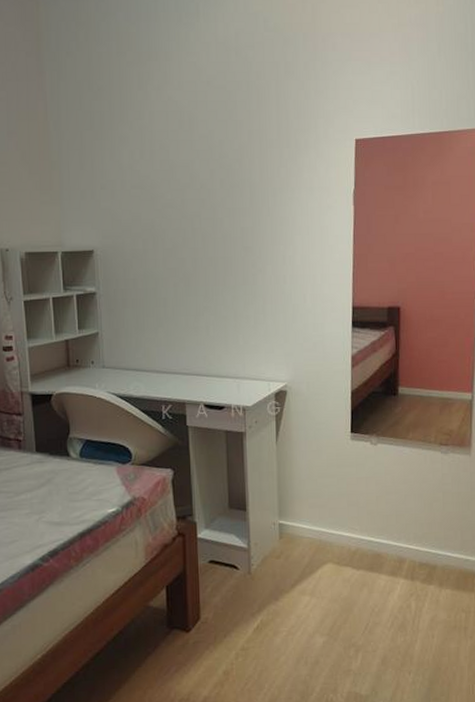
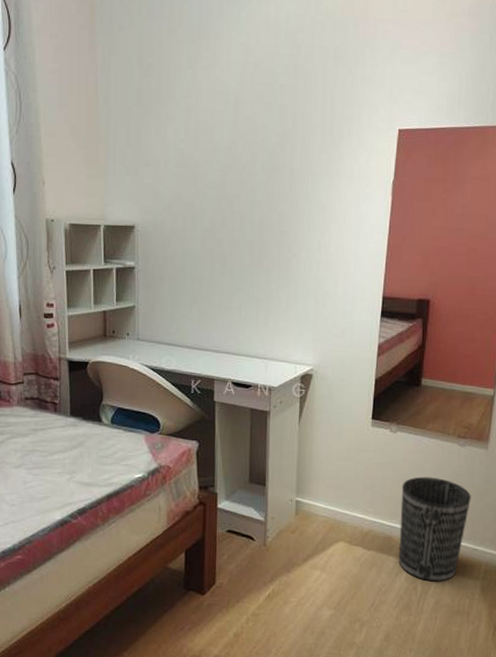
wastebasket: none [387,488,458,598] -> present [398,476,471,582]

